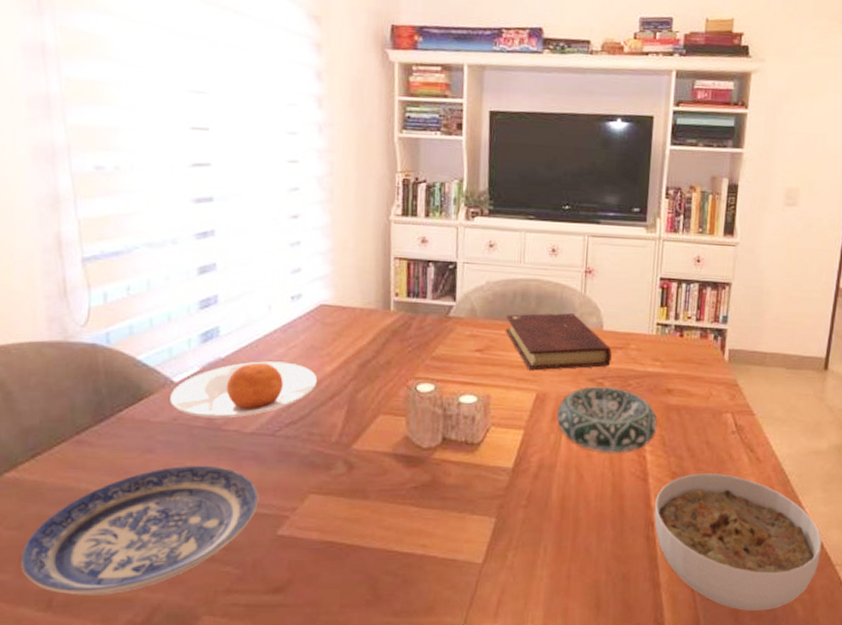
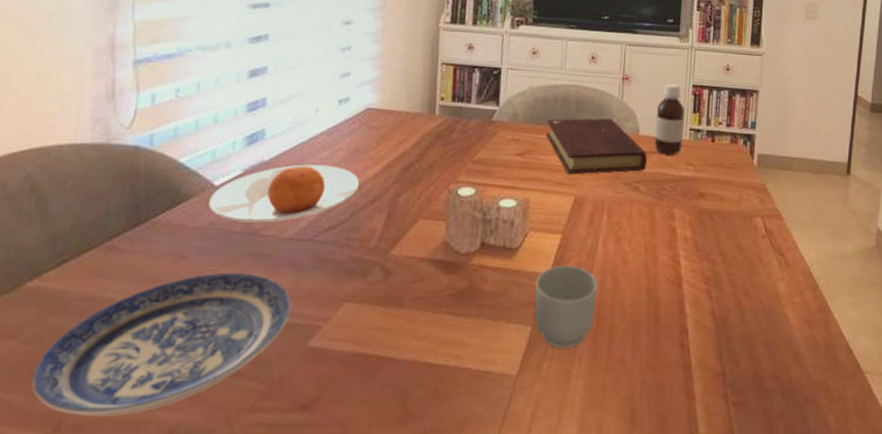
mug: none [498,459,561,539] -> present [534,265,598,349]
decorative bowl: present [556,386,658,454] -> none [593,190,691,258]
bottle: none [619,276,652,351] -> present [654,83,685,155]
bowl: present [654,473,822,611] -> none [688,278,851,423]

